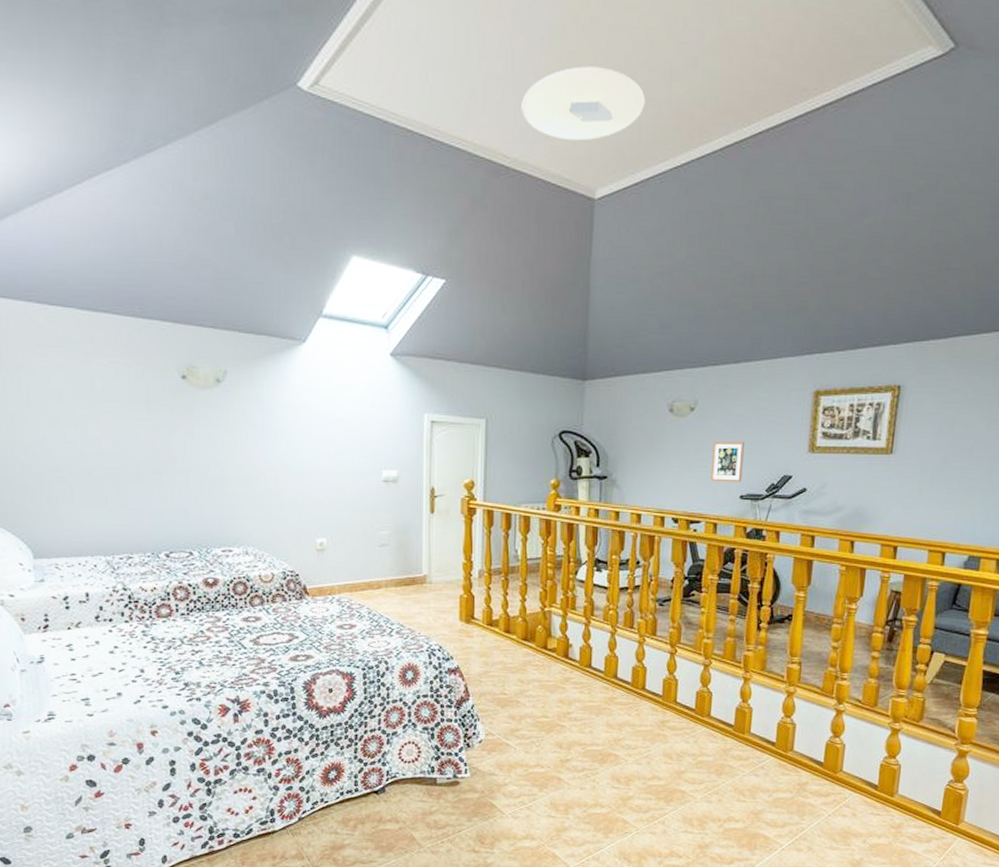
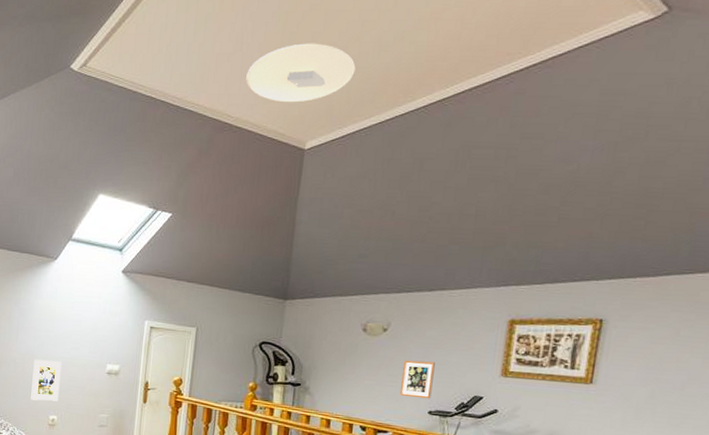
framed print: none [289,470,326,522] -> present [31,359,62,402]

